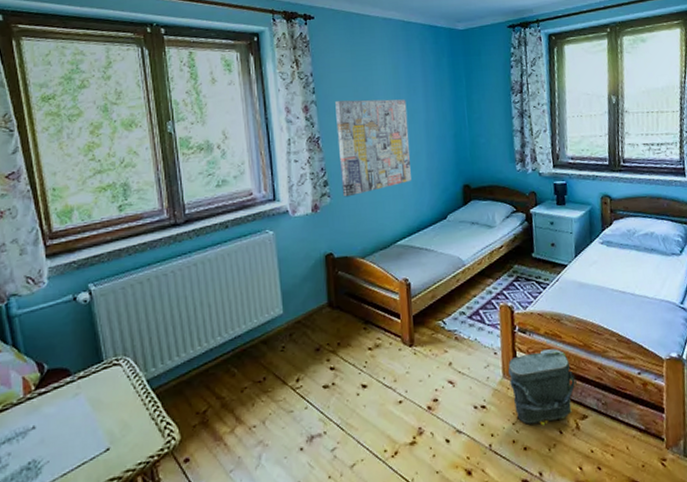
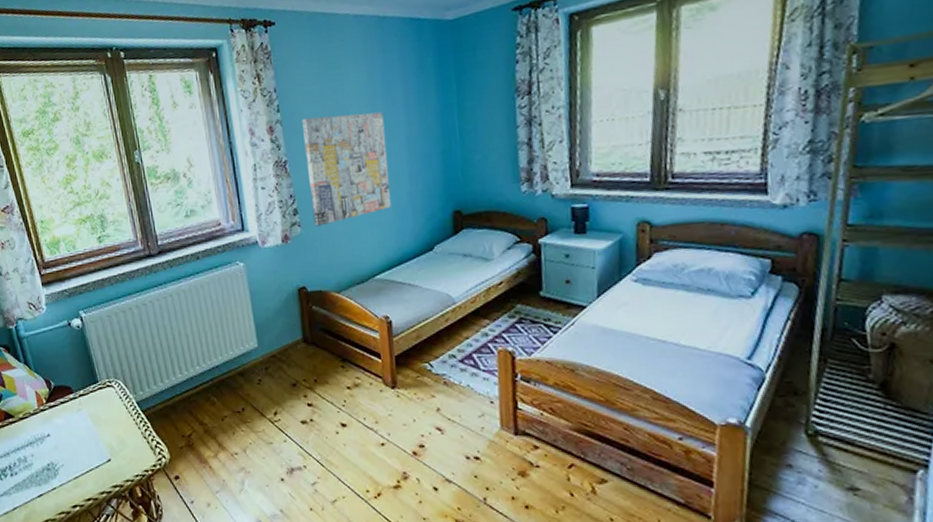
bag: present [508,348,577,426] -> none [507,401,594,485]

